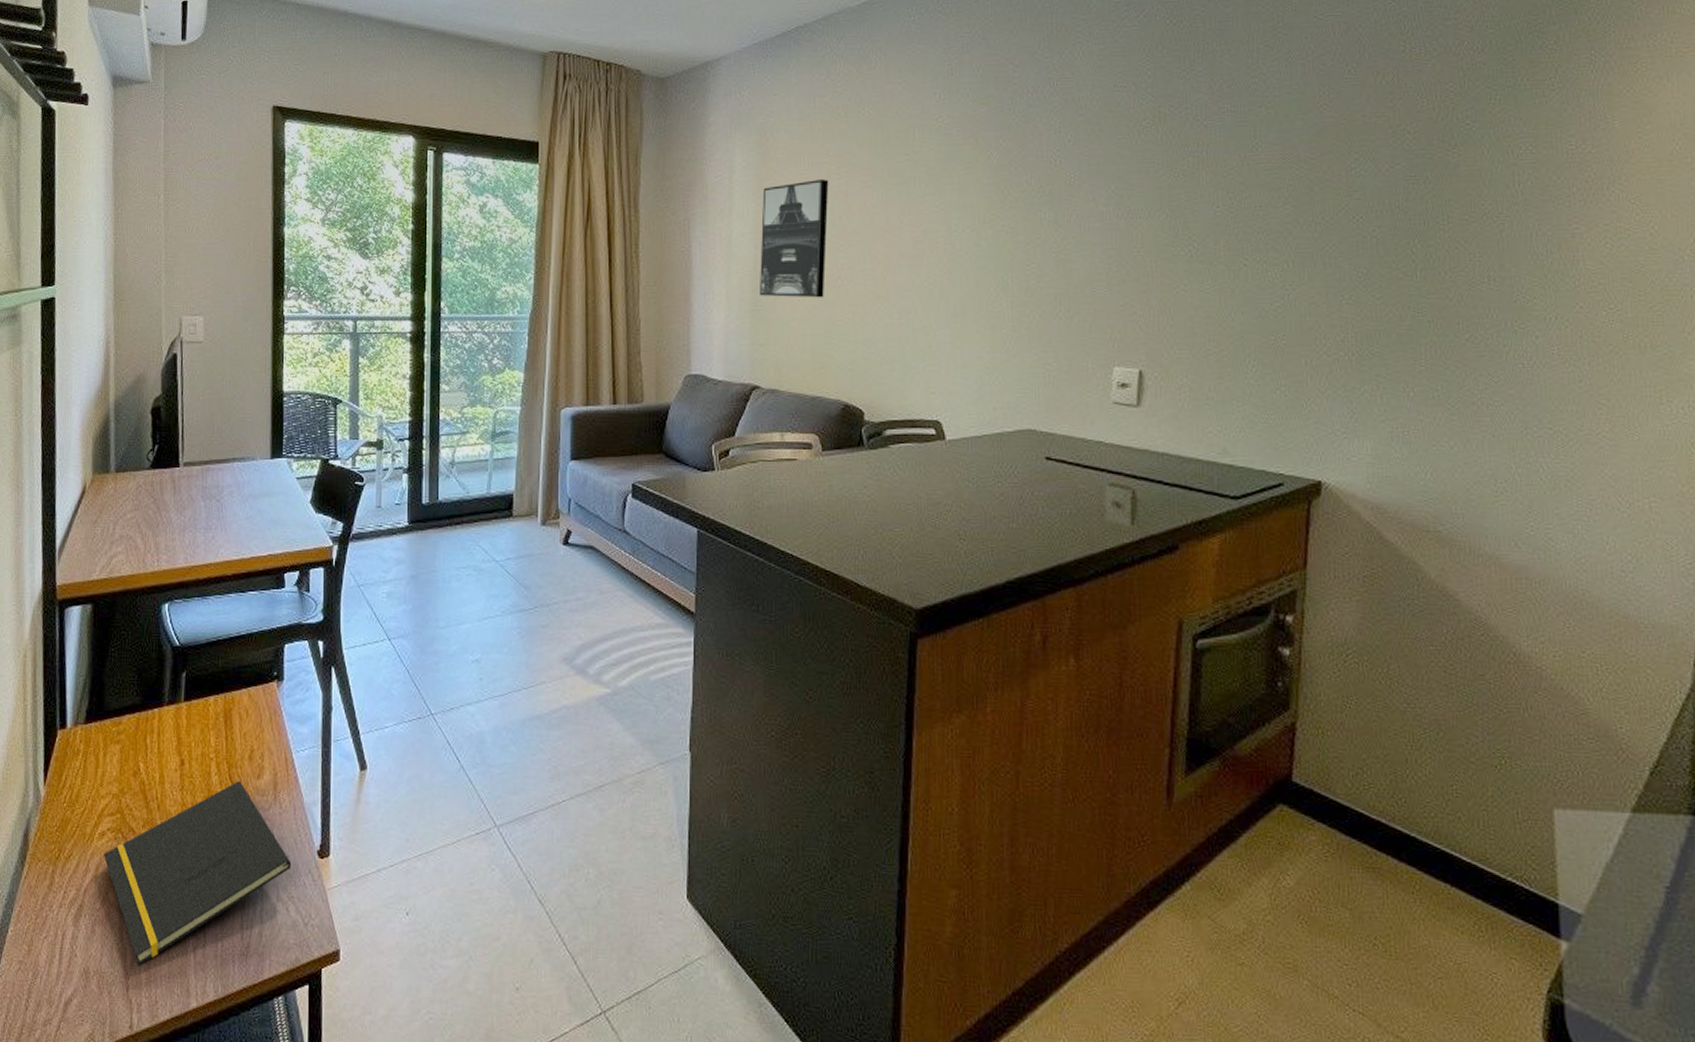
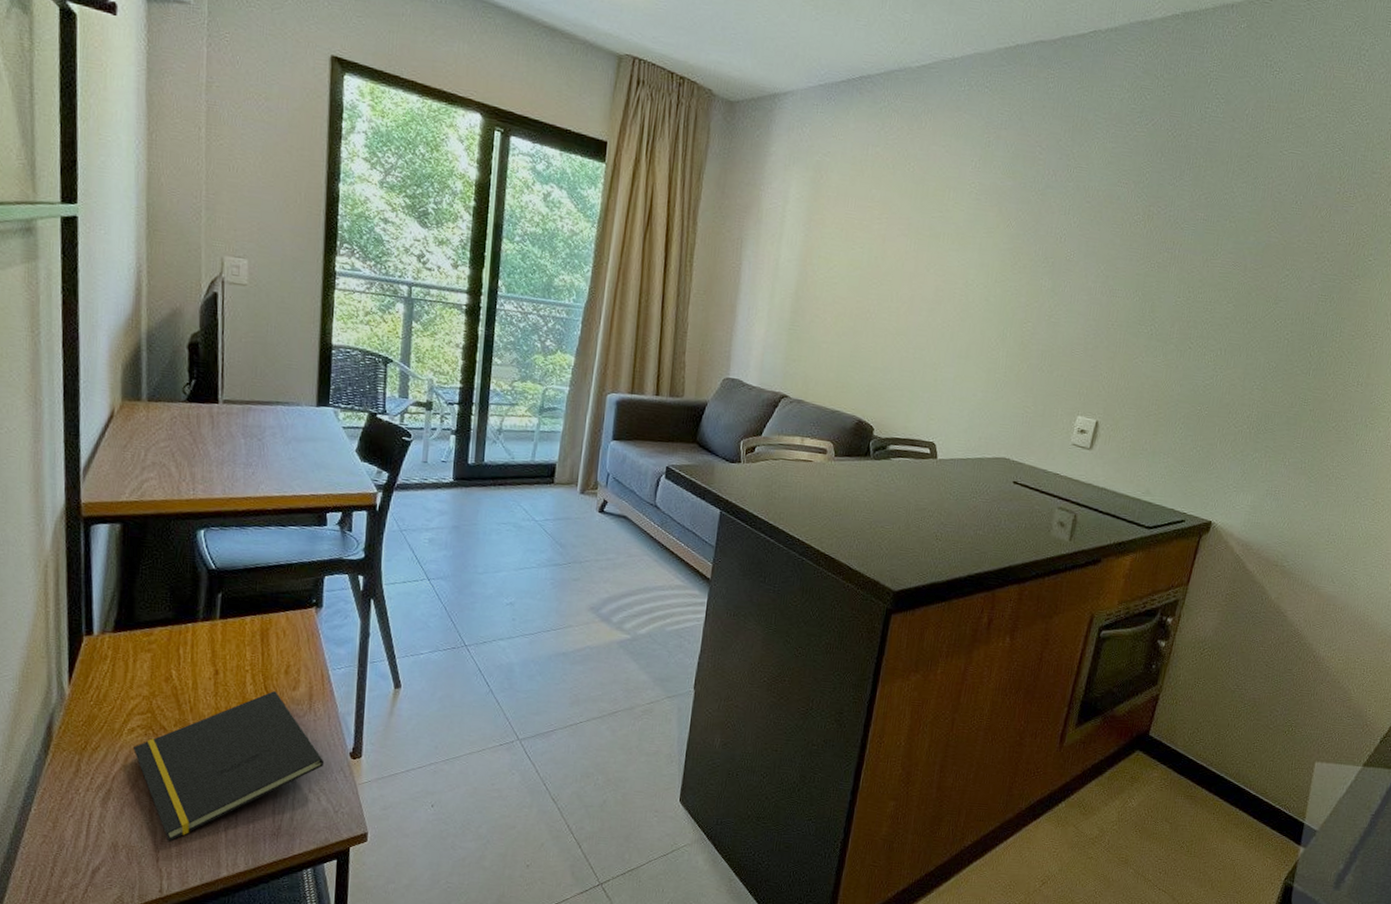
wall art: present [760,179,829,298] -> none [798,220,871,327]

